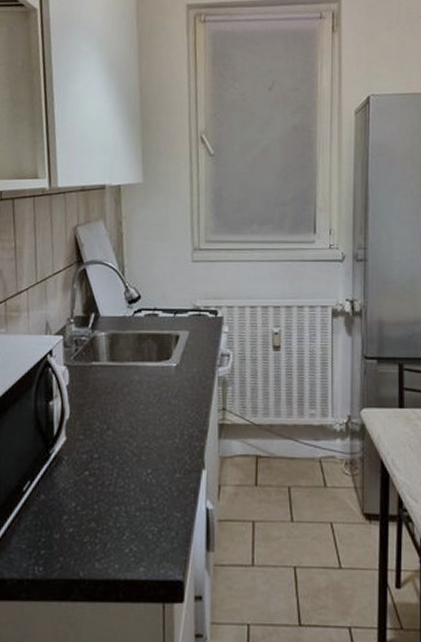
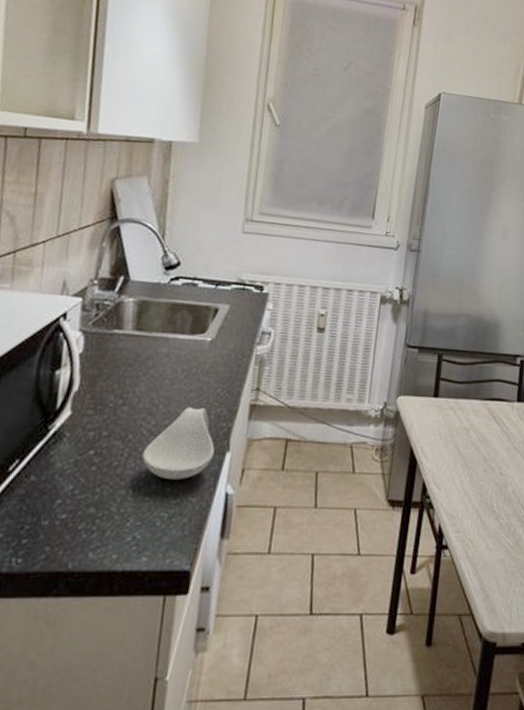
spoon rest: none [129,429,191,496] -> present [141,407,215,479]

